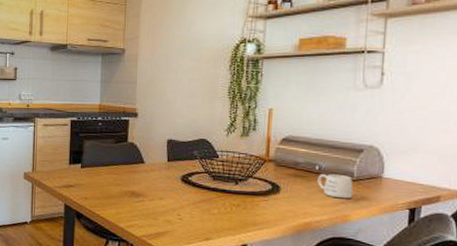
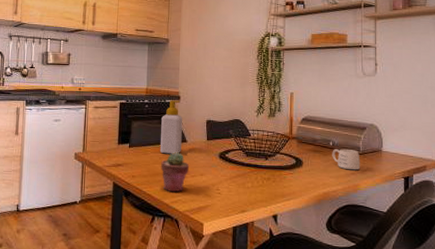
soap bottle: none [115,117,140,176] -> present [160,100,182,154]
potted succulent: none [116,174,148,216] -> present [161,152,190,193]

